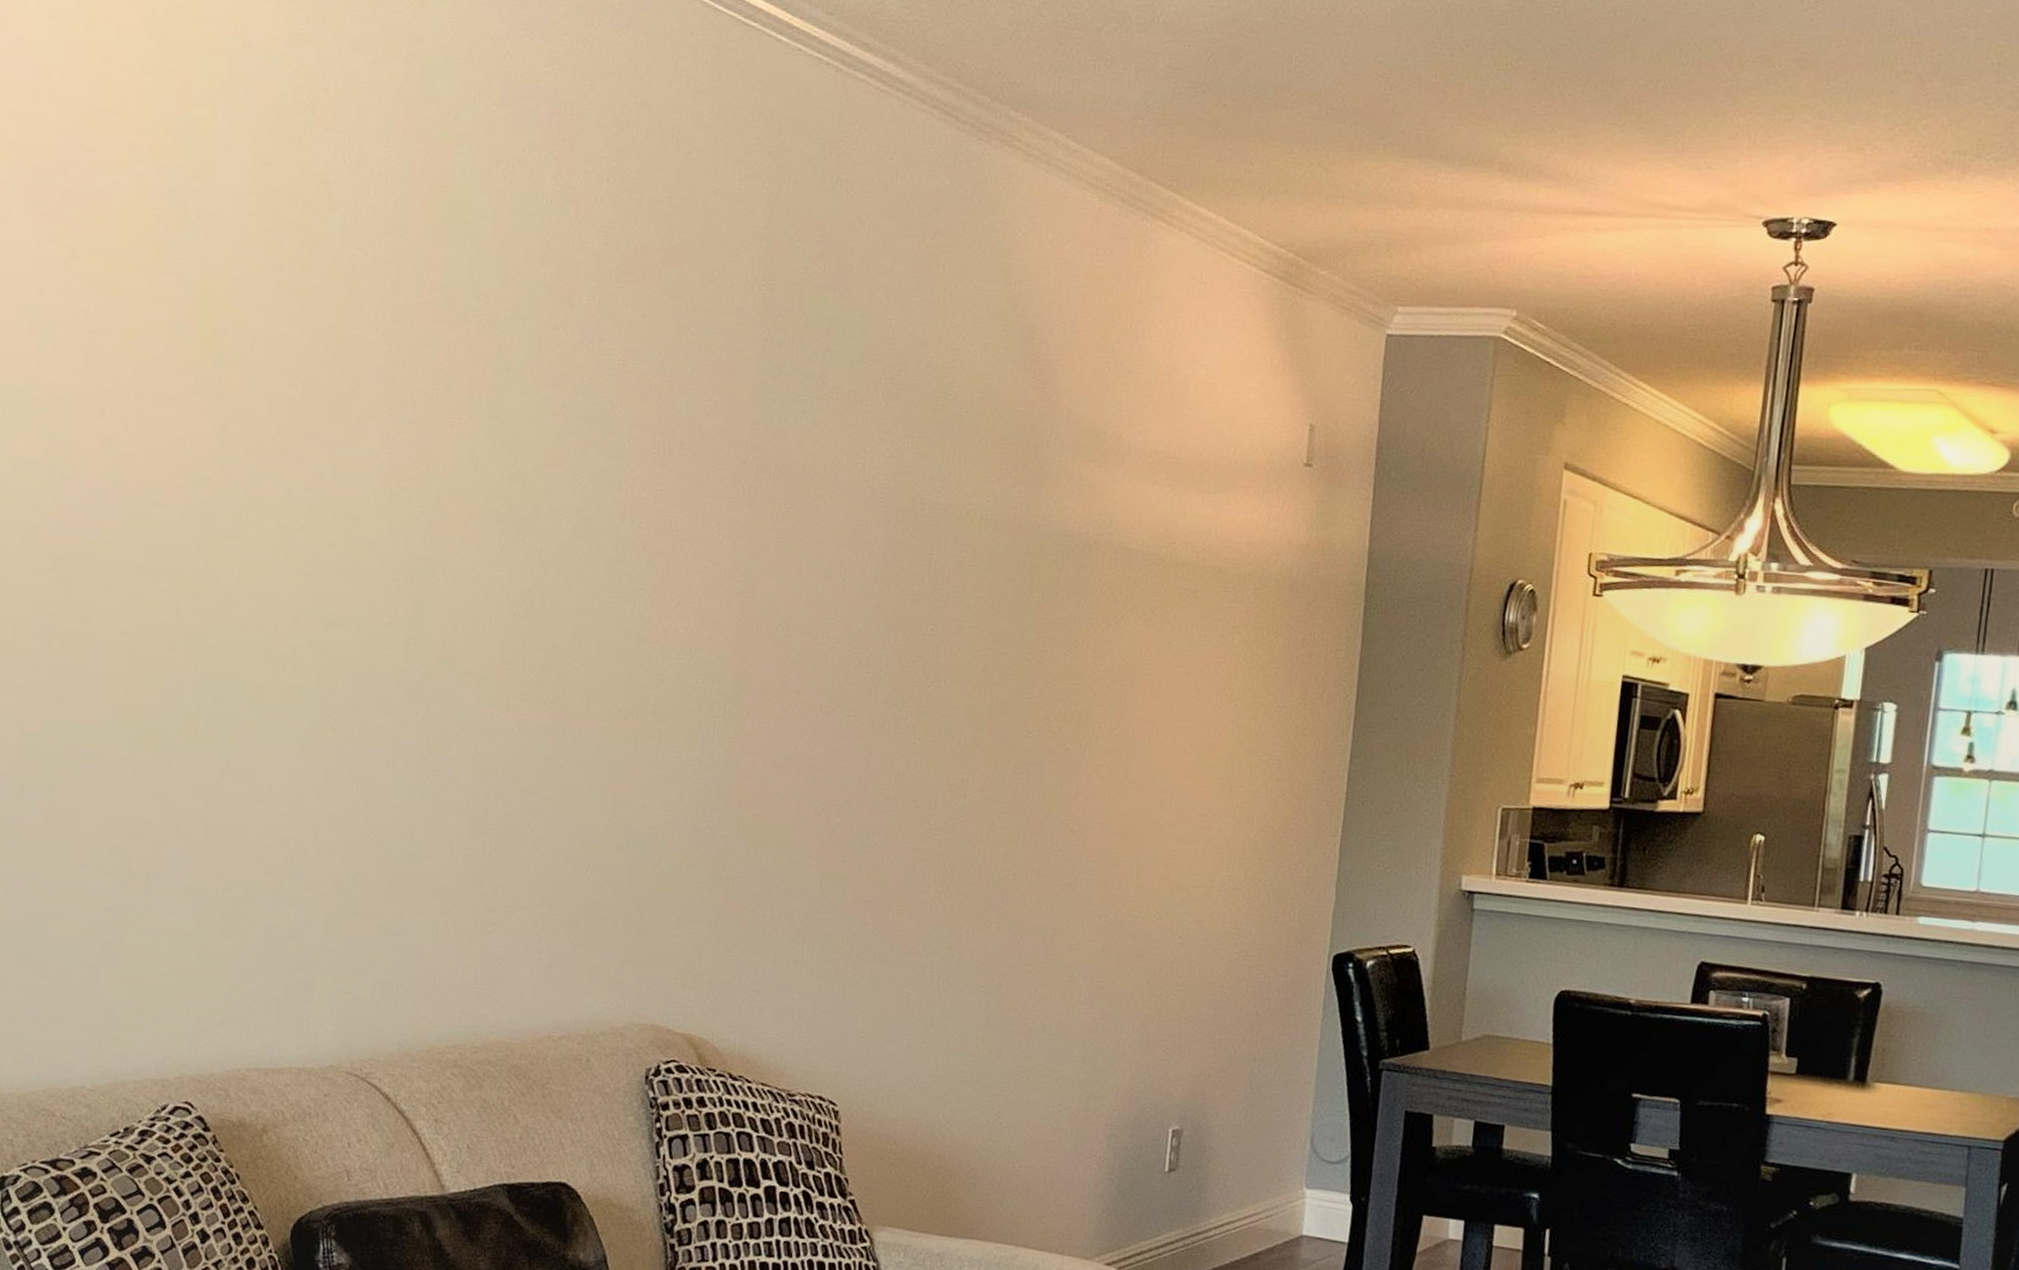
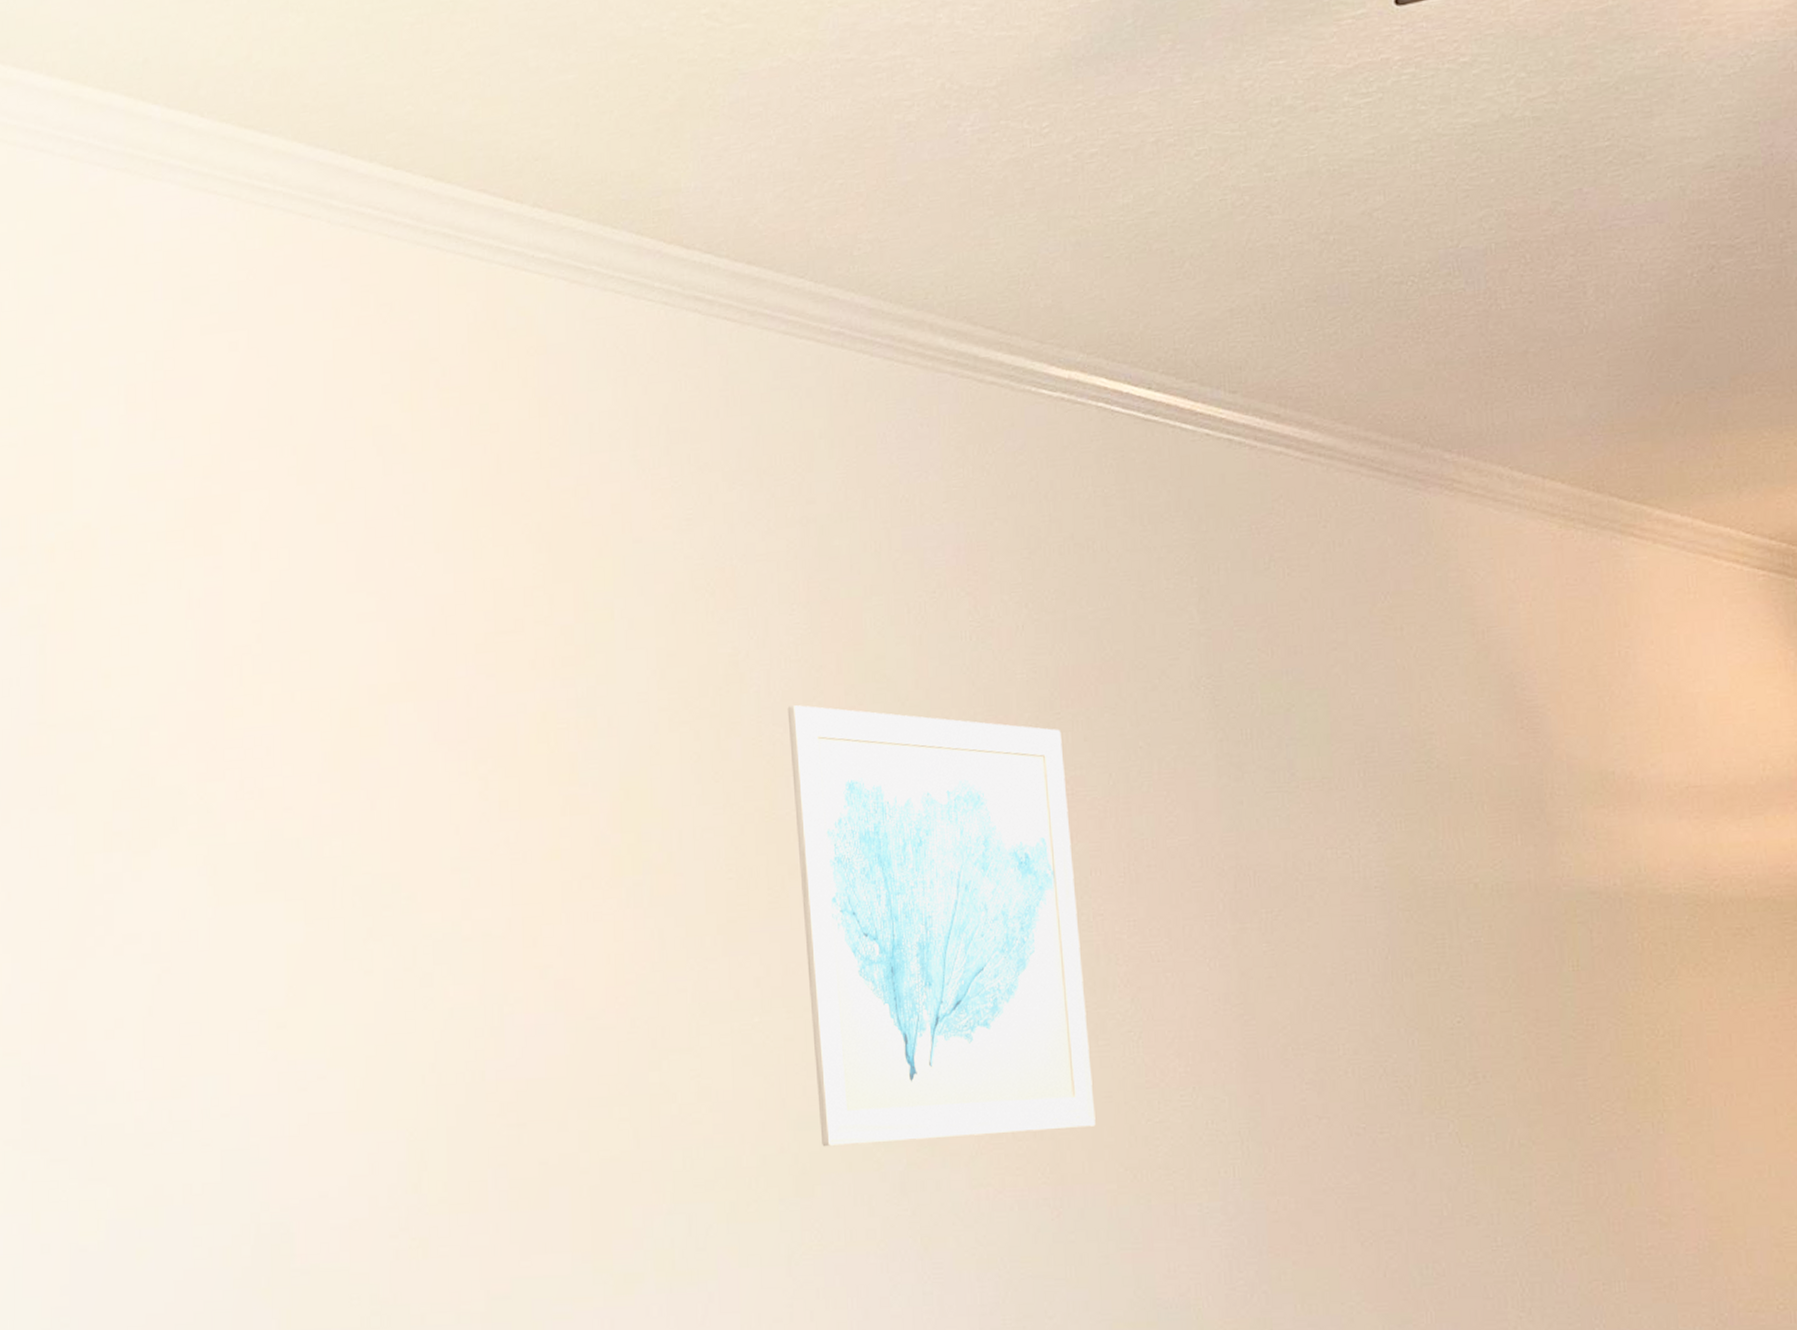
wall art: none [348,233,622,668] -> present [787,705,1096,1147]

